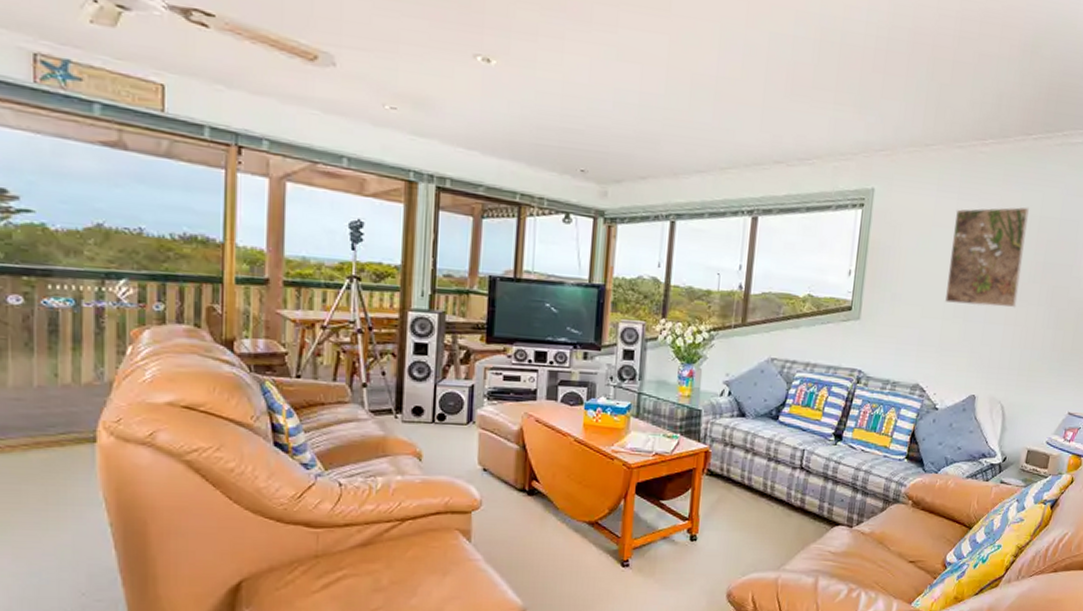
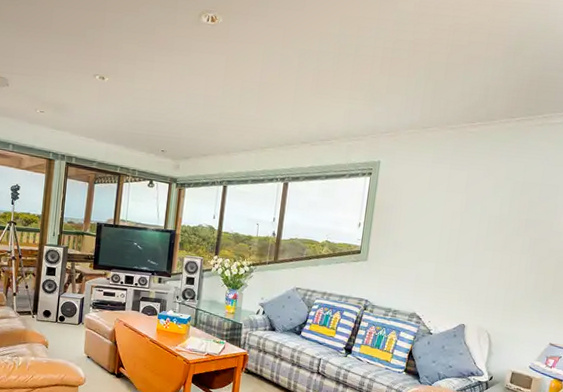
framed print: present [945,207,1029,308] -> none [439,174,513,256]

